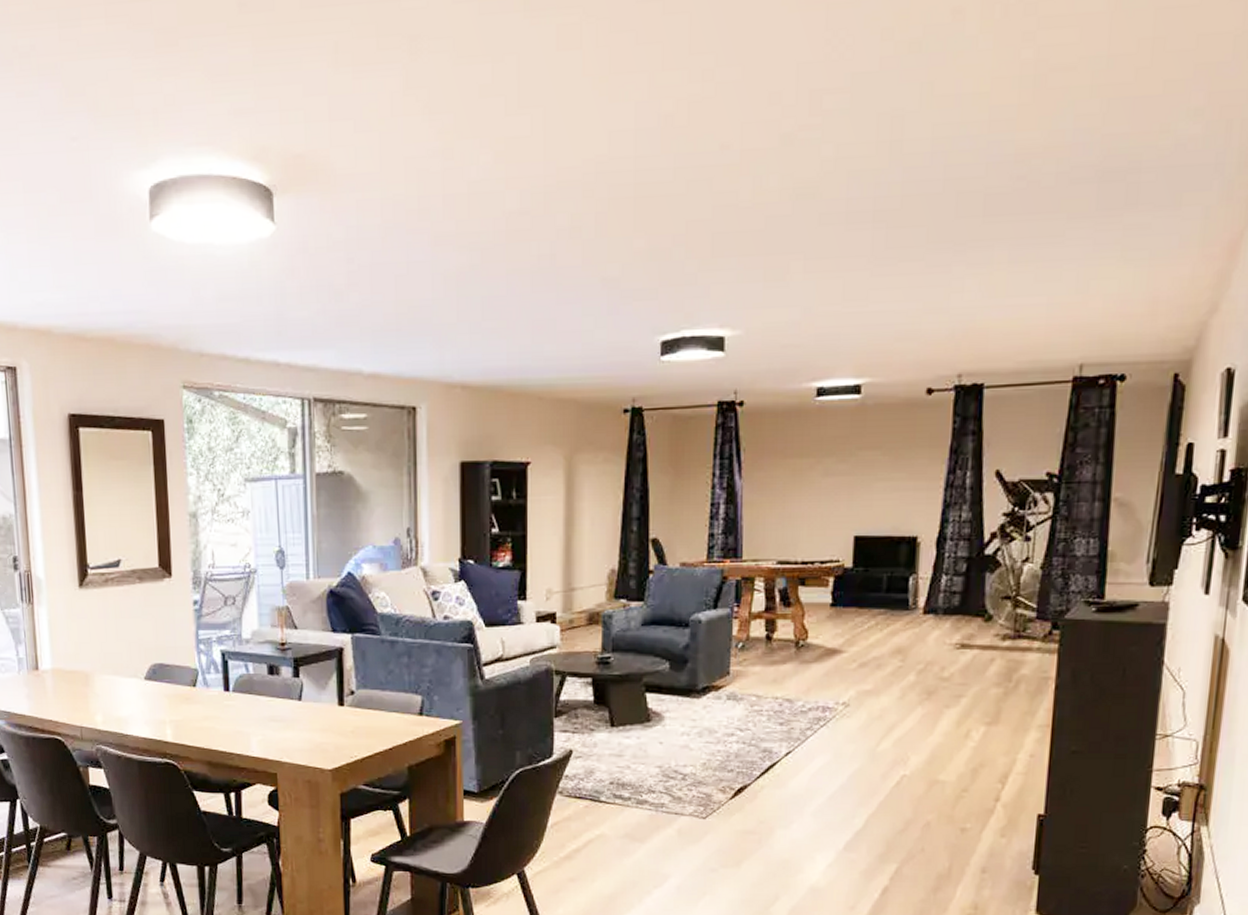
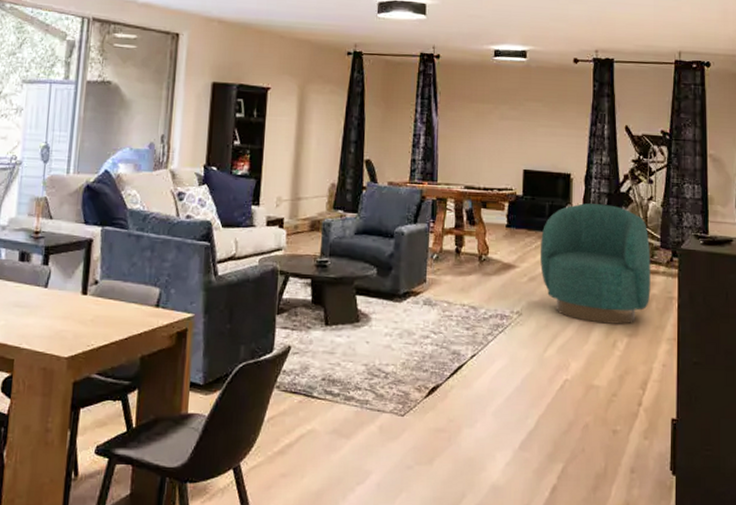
armchair: none [873,571,1022,711] -> present [539,203,651,324]

